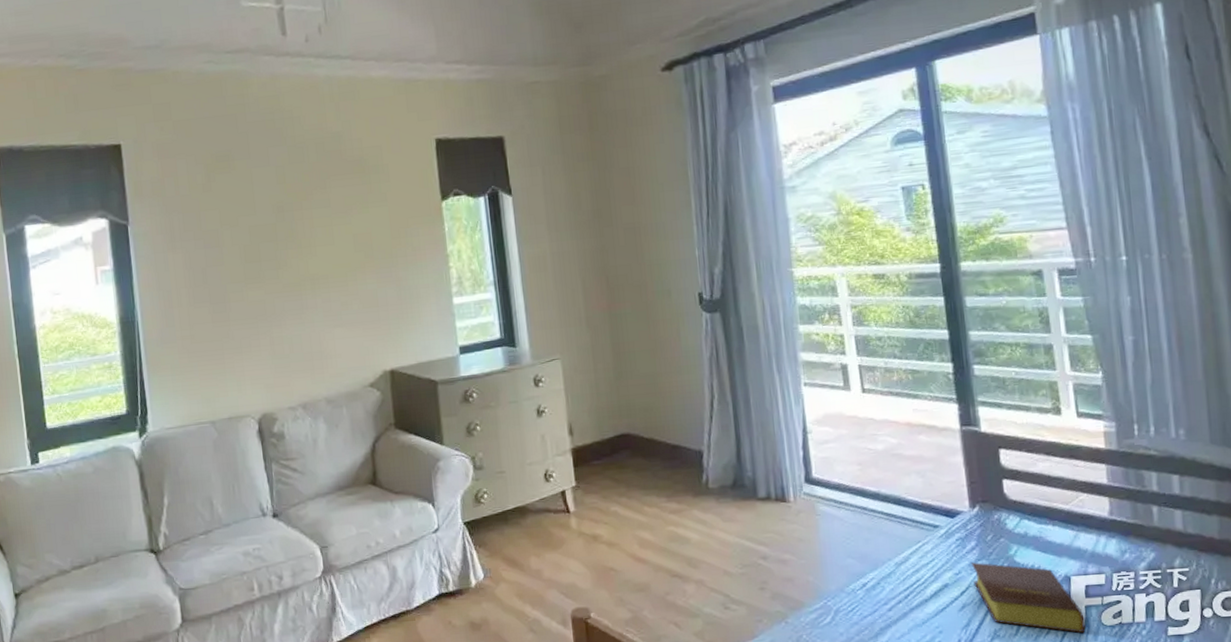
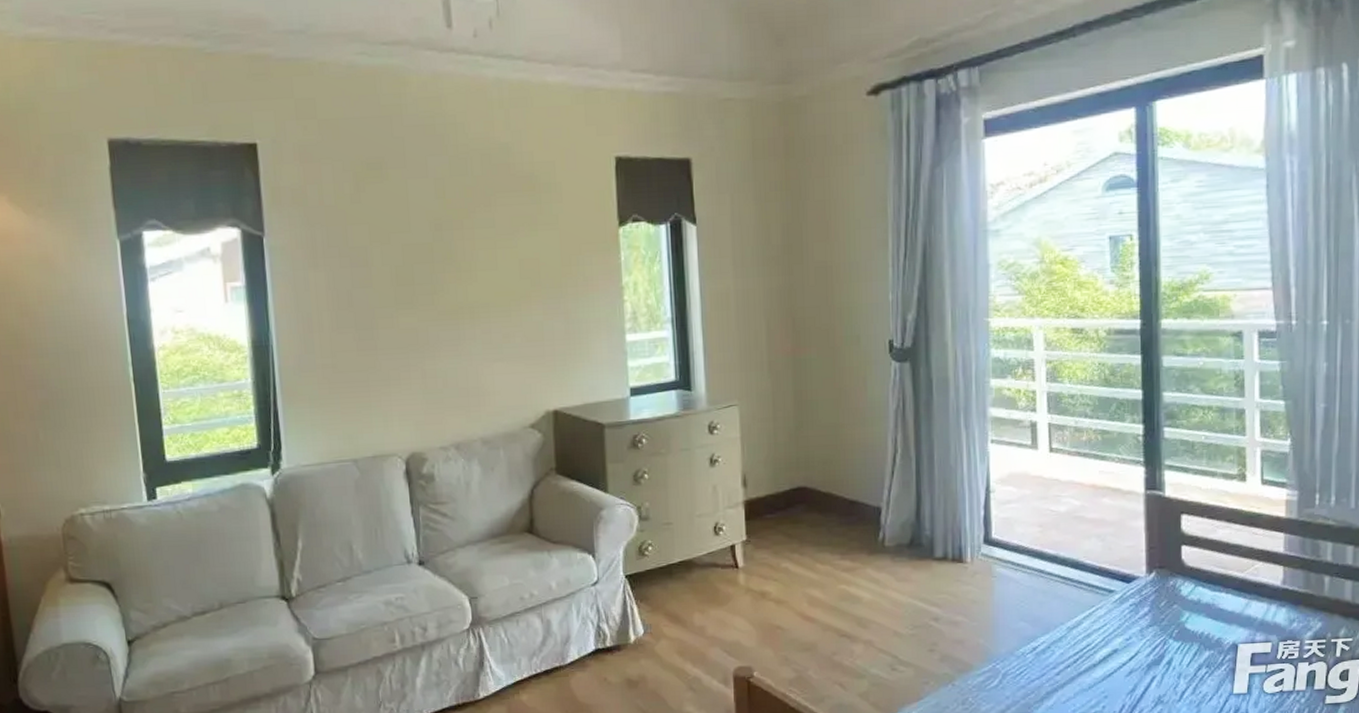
bible: present [970,562,1087,634] -> none [1142,628,1248,701]

